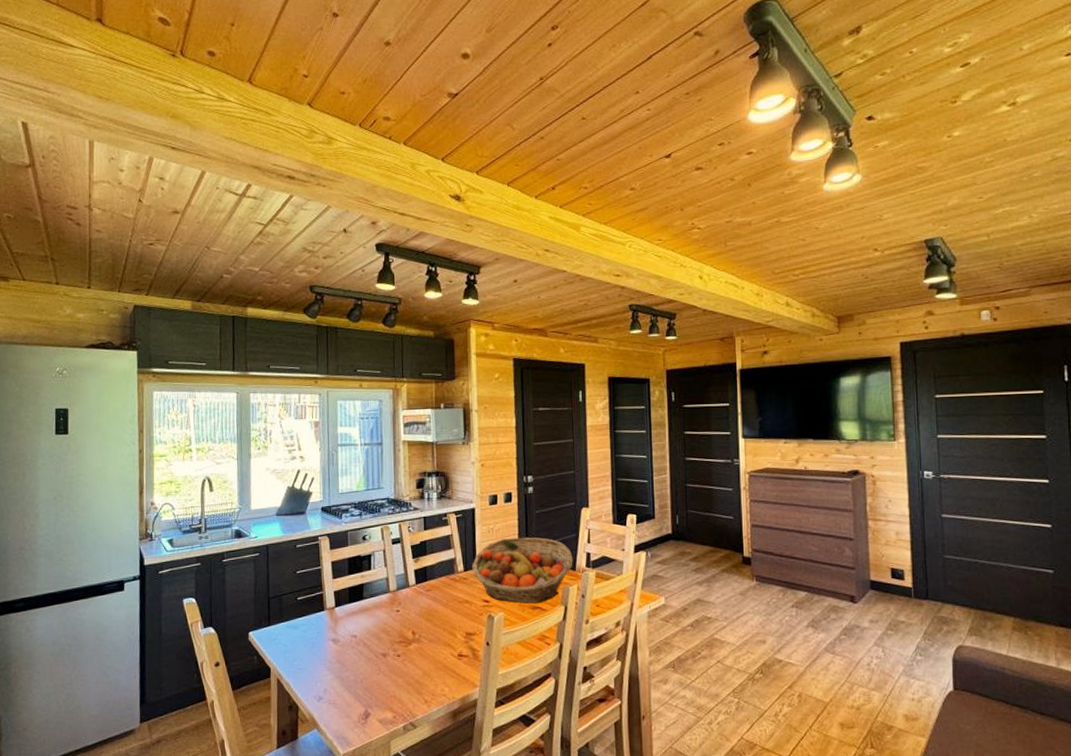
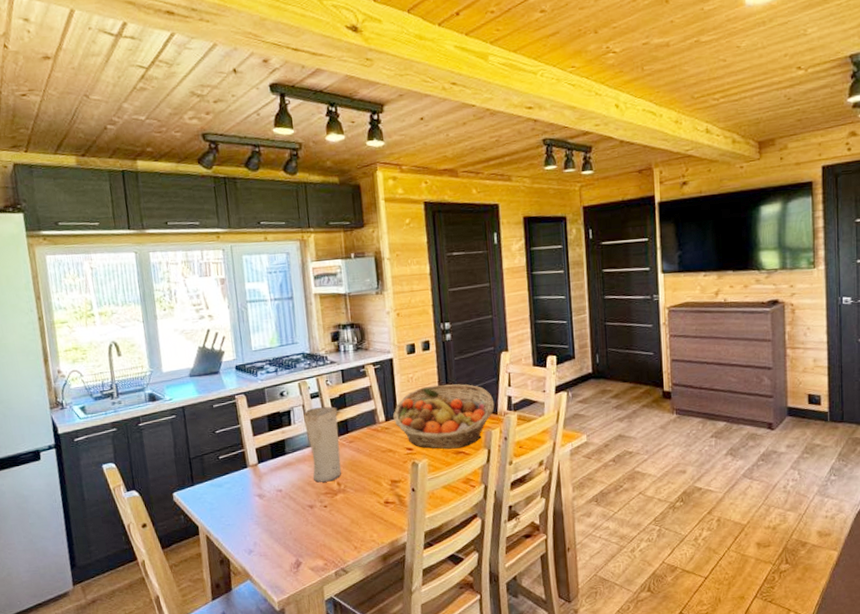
vase: none [383,553,417,630] -> present [302,406,341,483]

